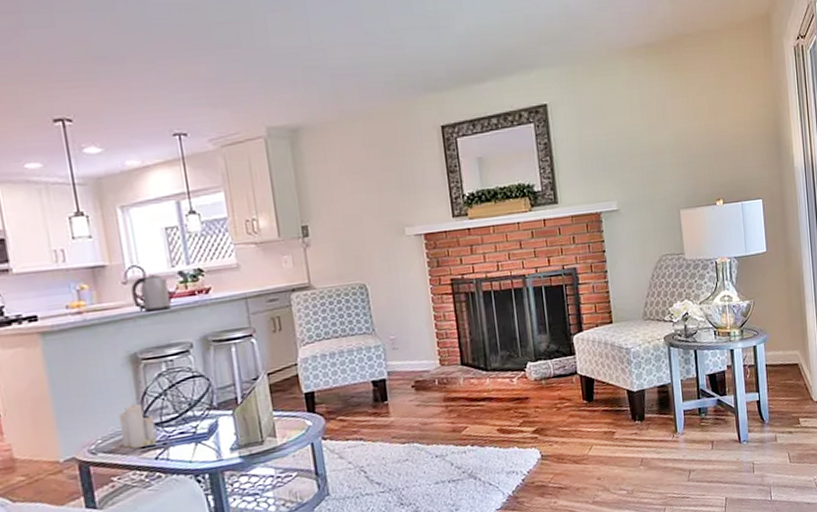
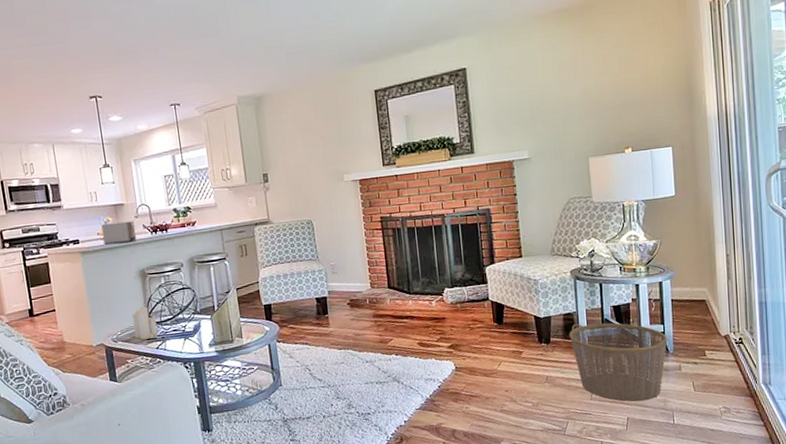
toaster: none [72,288,126,323] -> present [101,220,137,246]
kettle: present [131,274,171,313] -> none [141,211,168,240]
basket: none [664,393,763,480] -> present [569,322,668,402]

